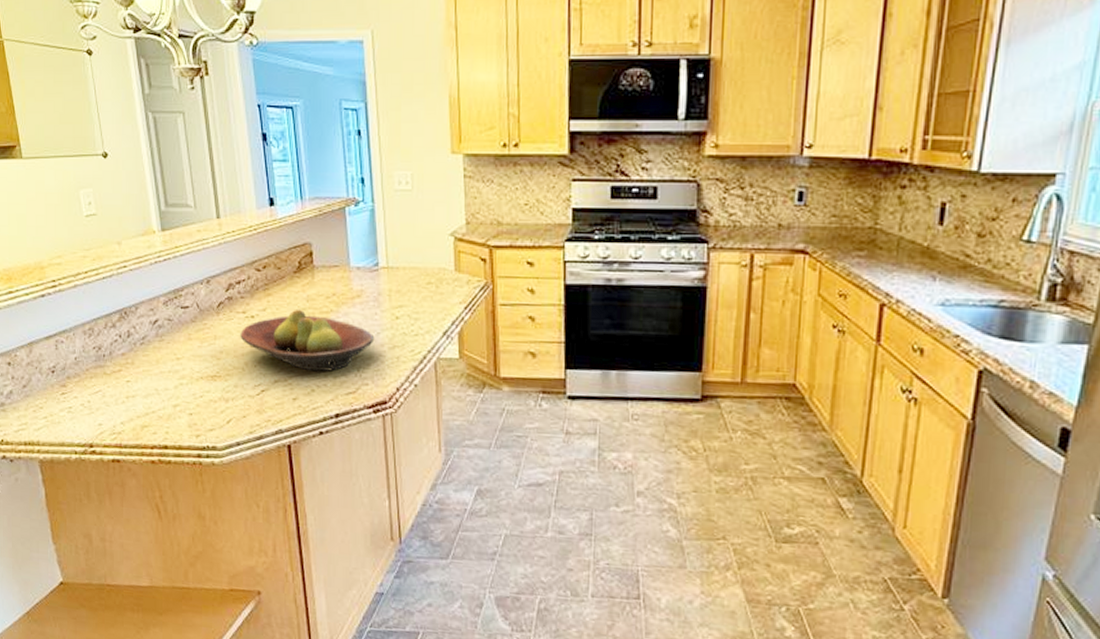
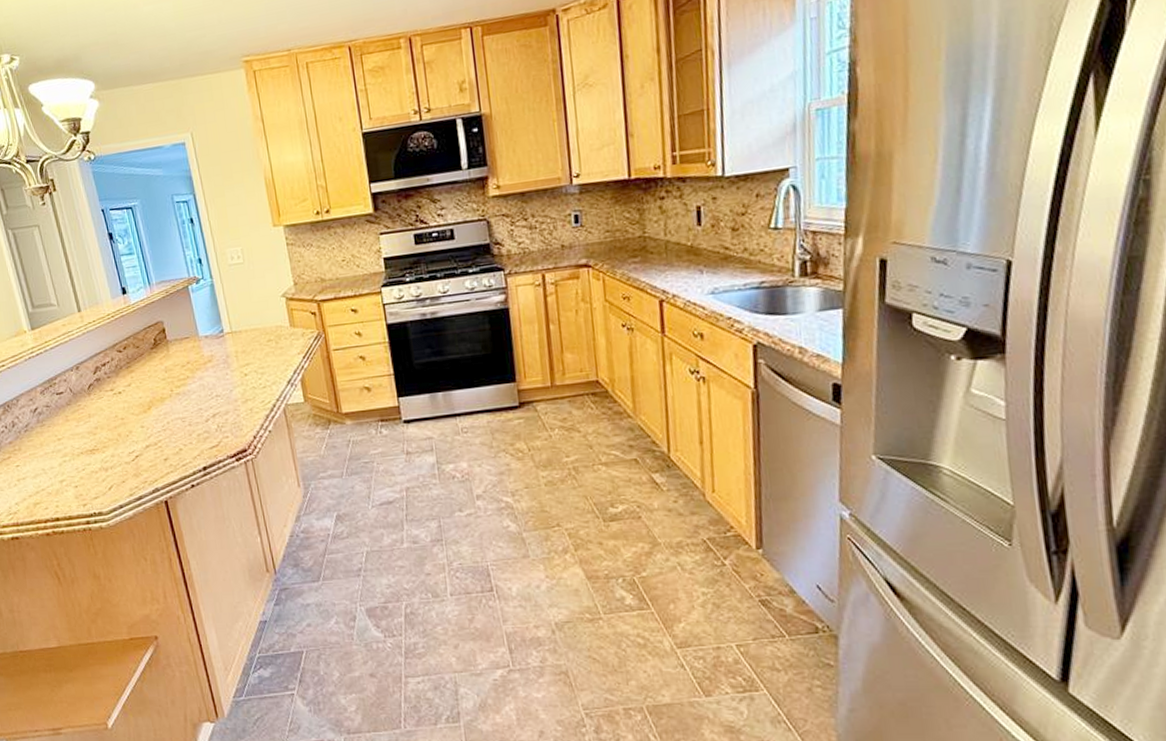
fruit bowl: present [240,309,375,372] -> none [111,380,229,433]

